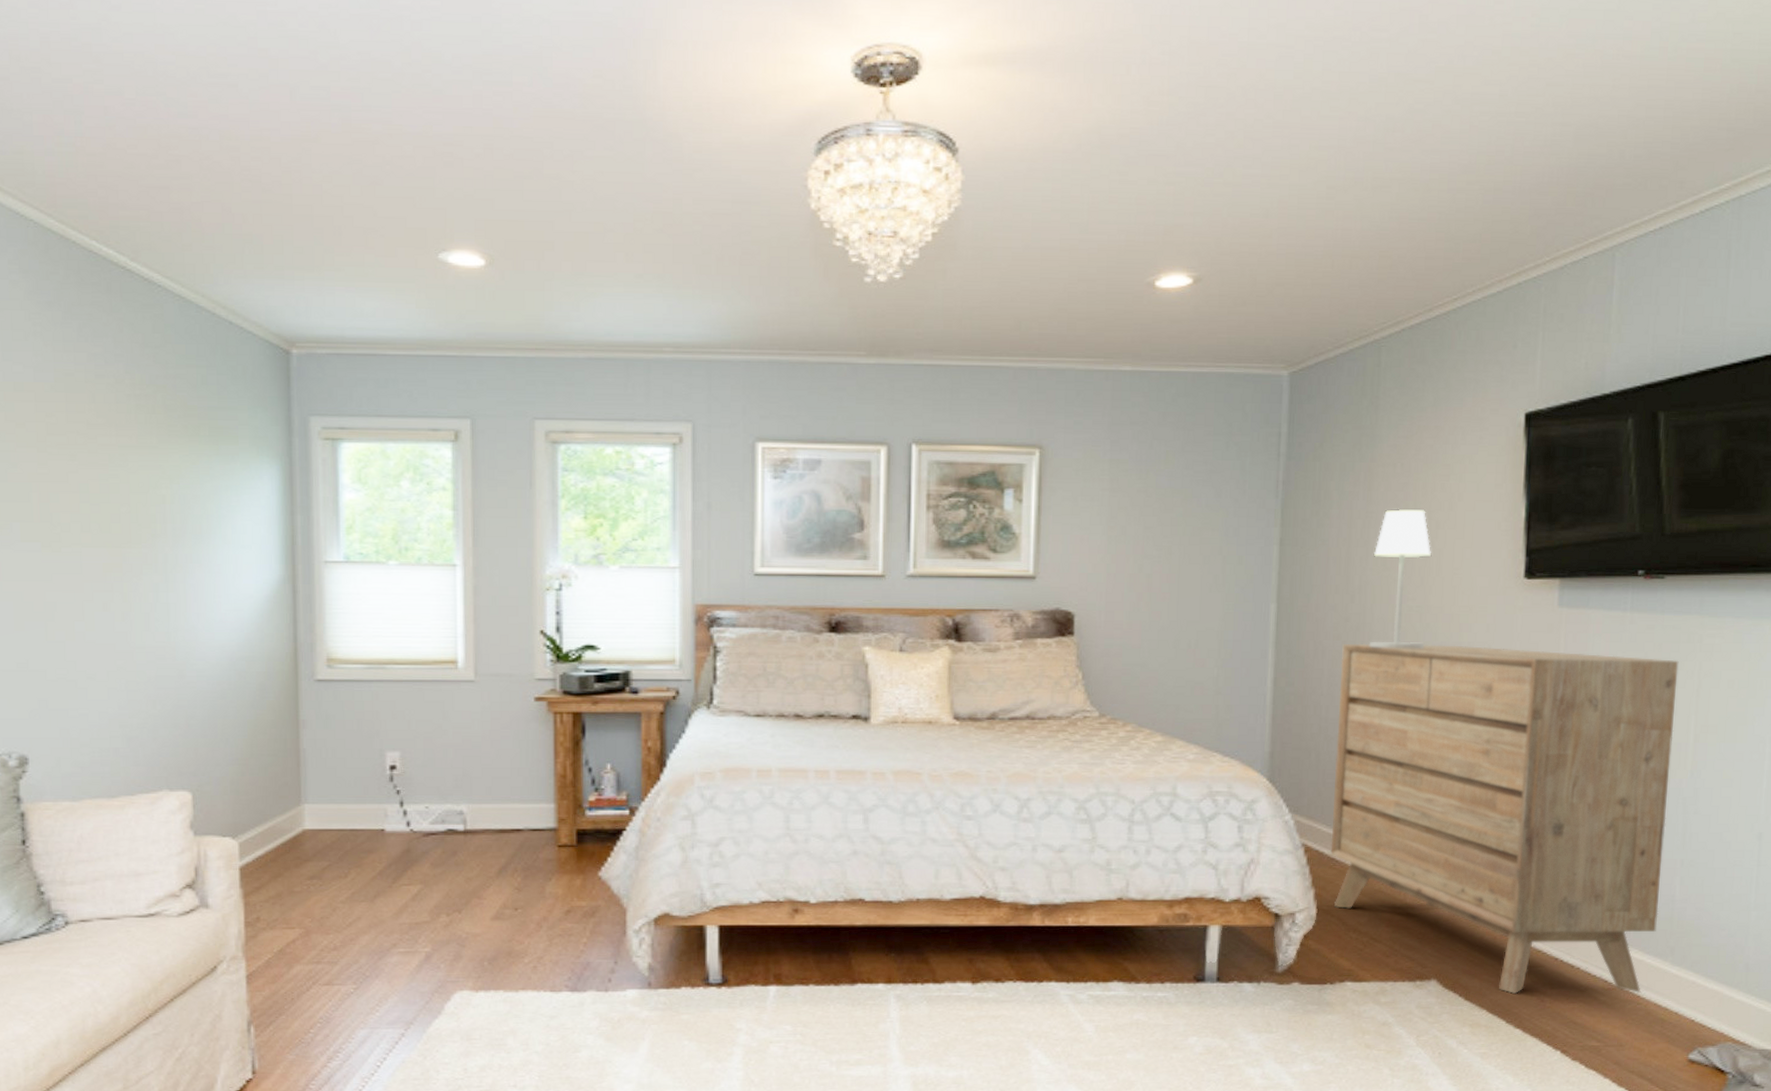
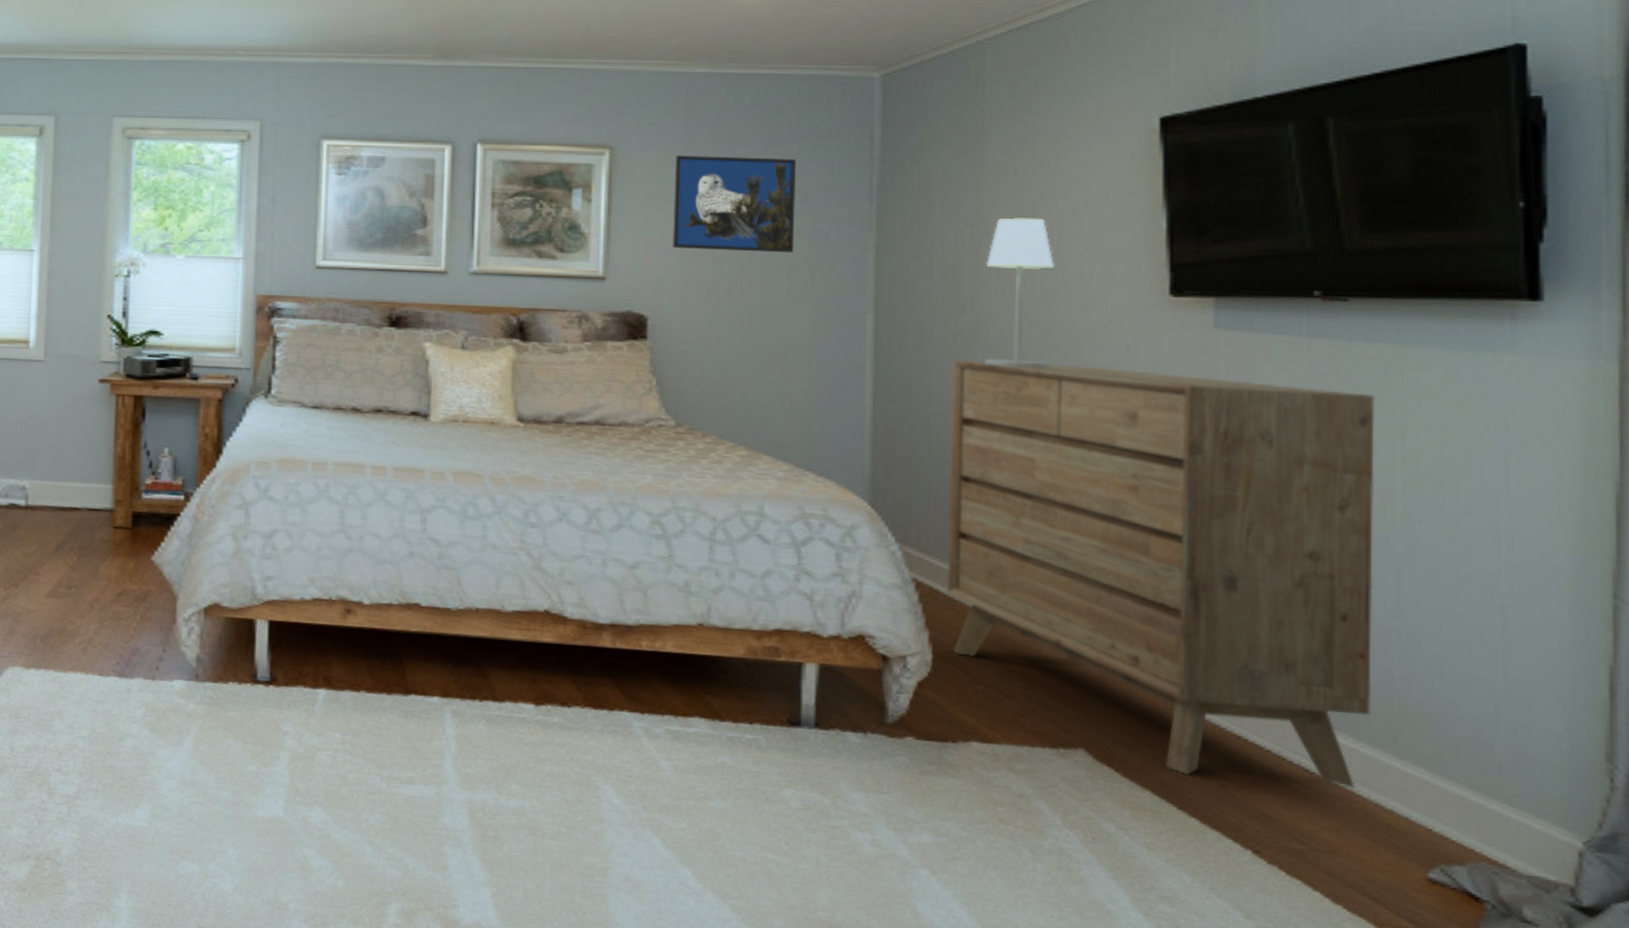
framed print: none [1098,454,1211,548] -> present [673,155,796,253]

